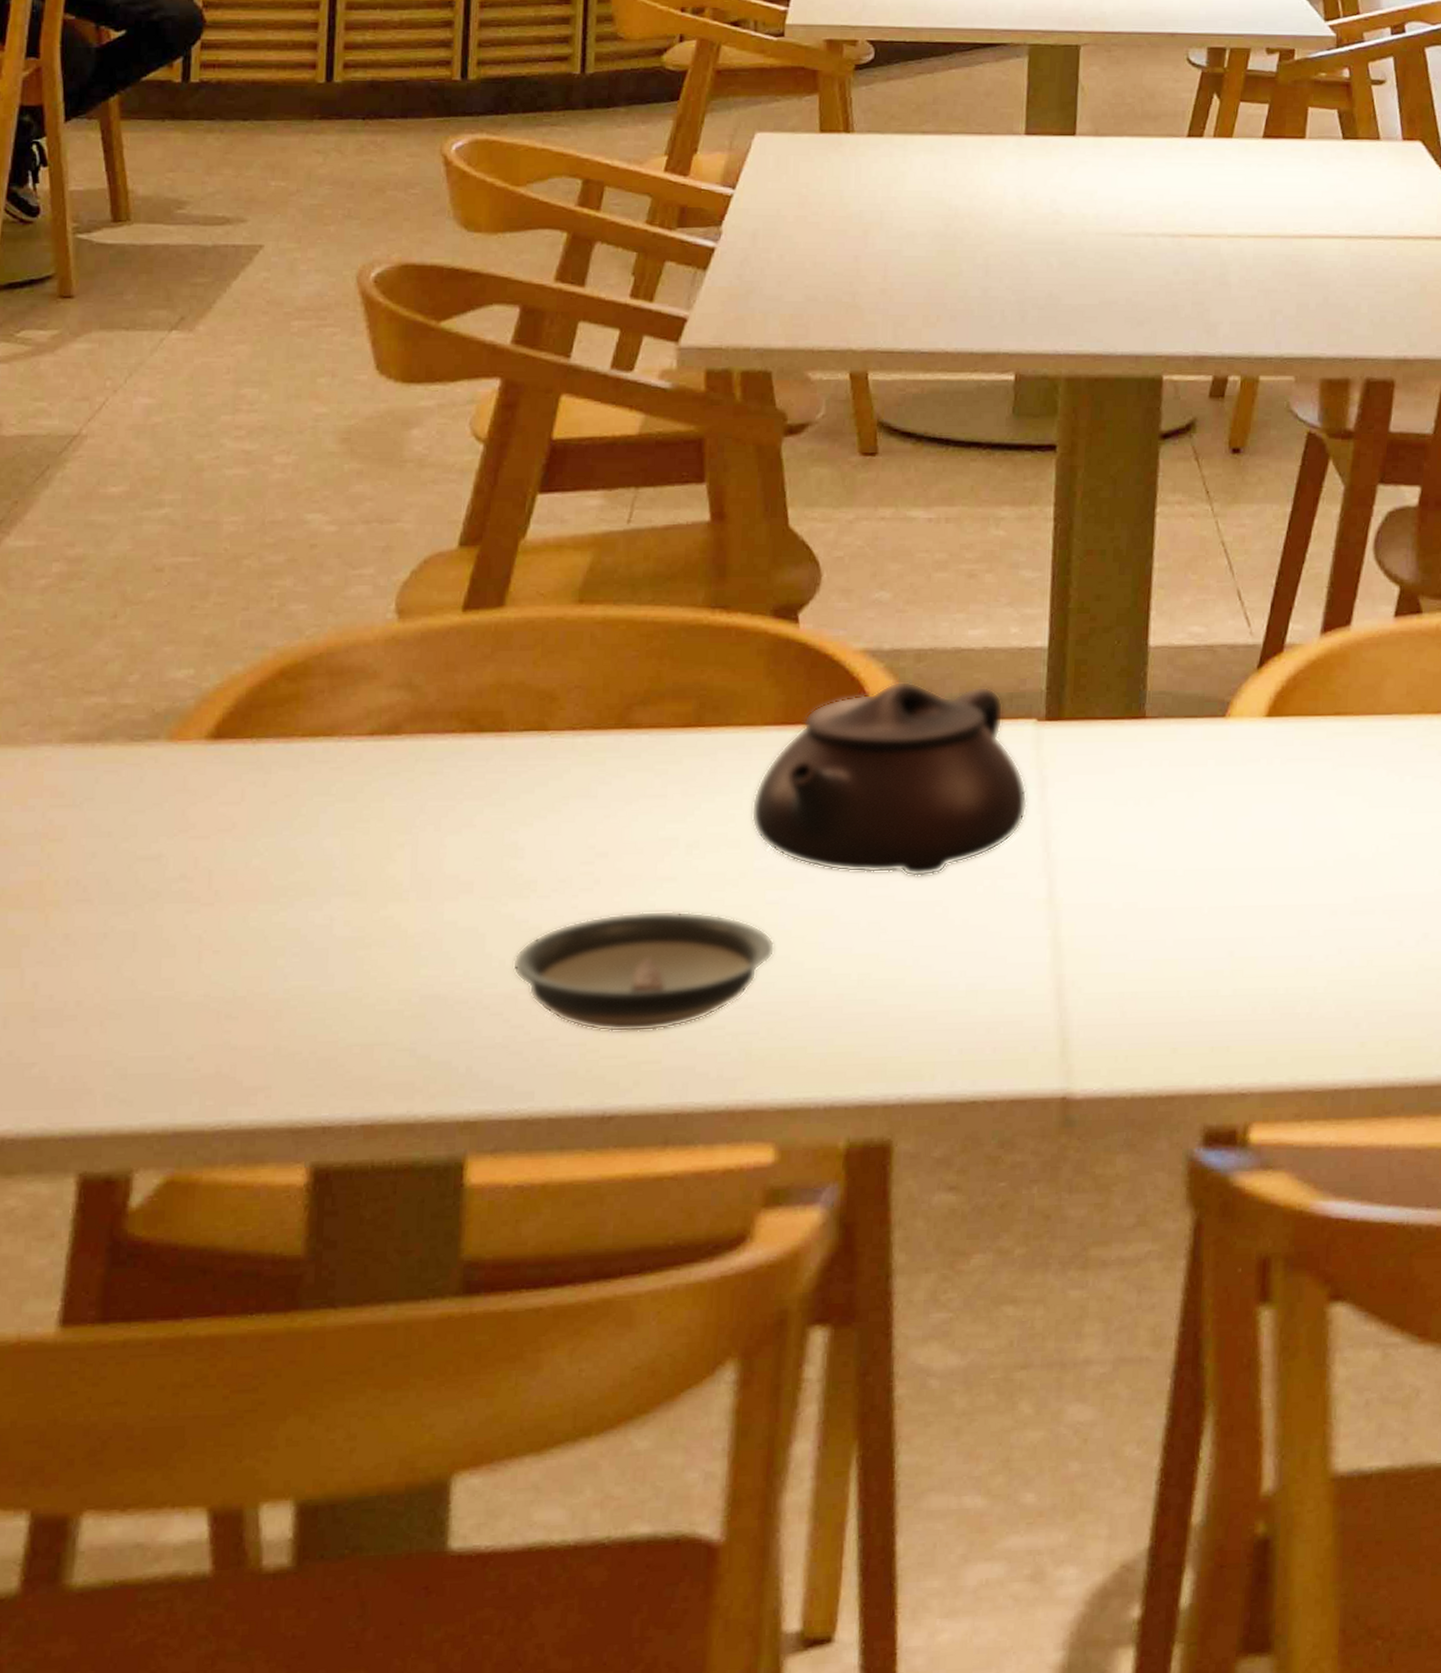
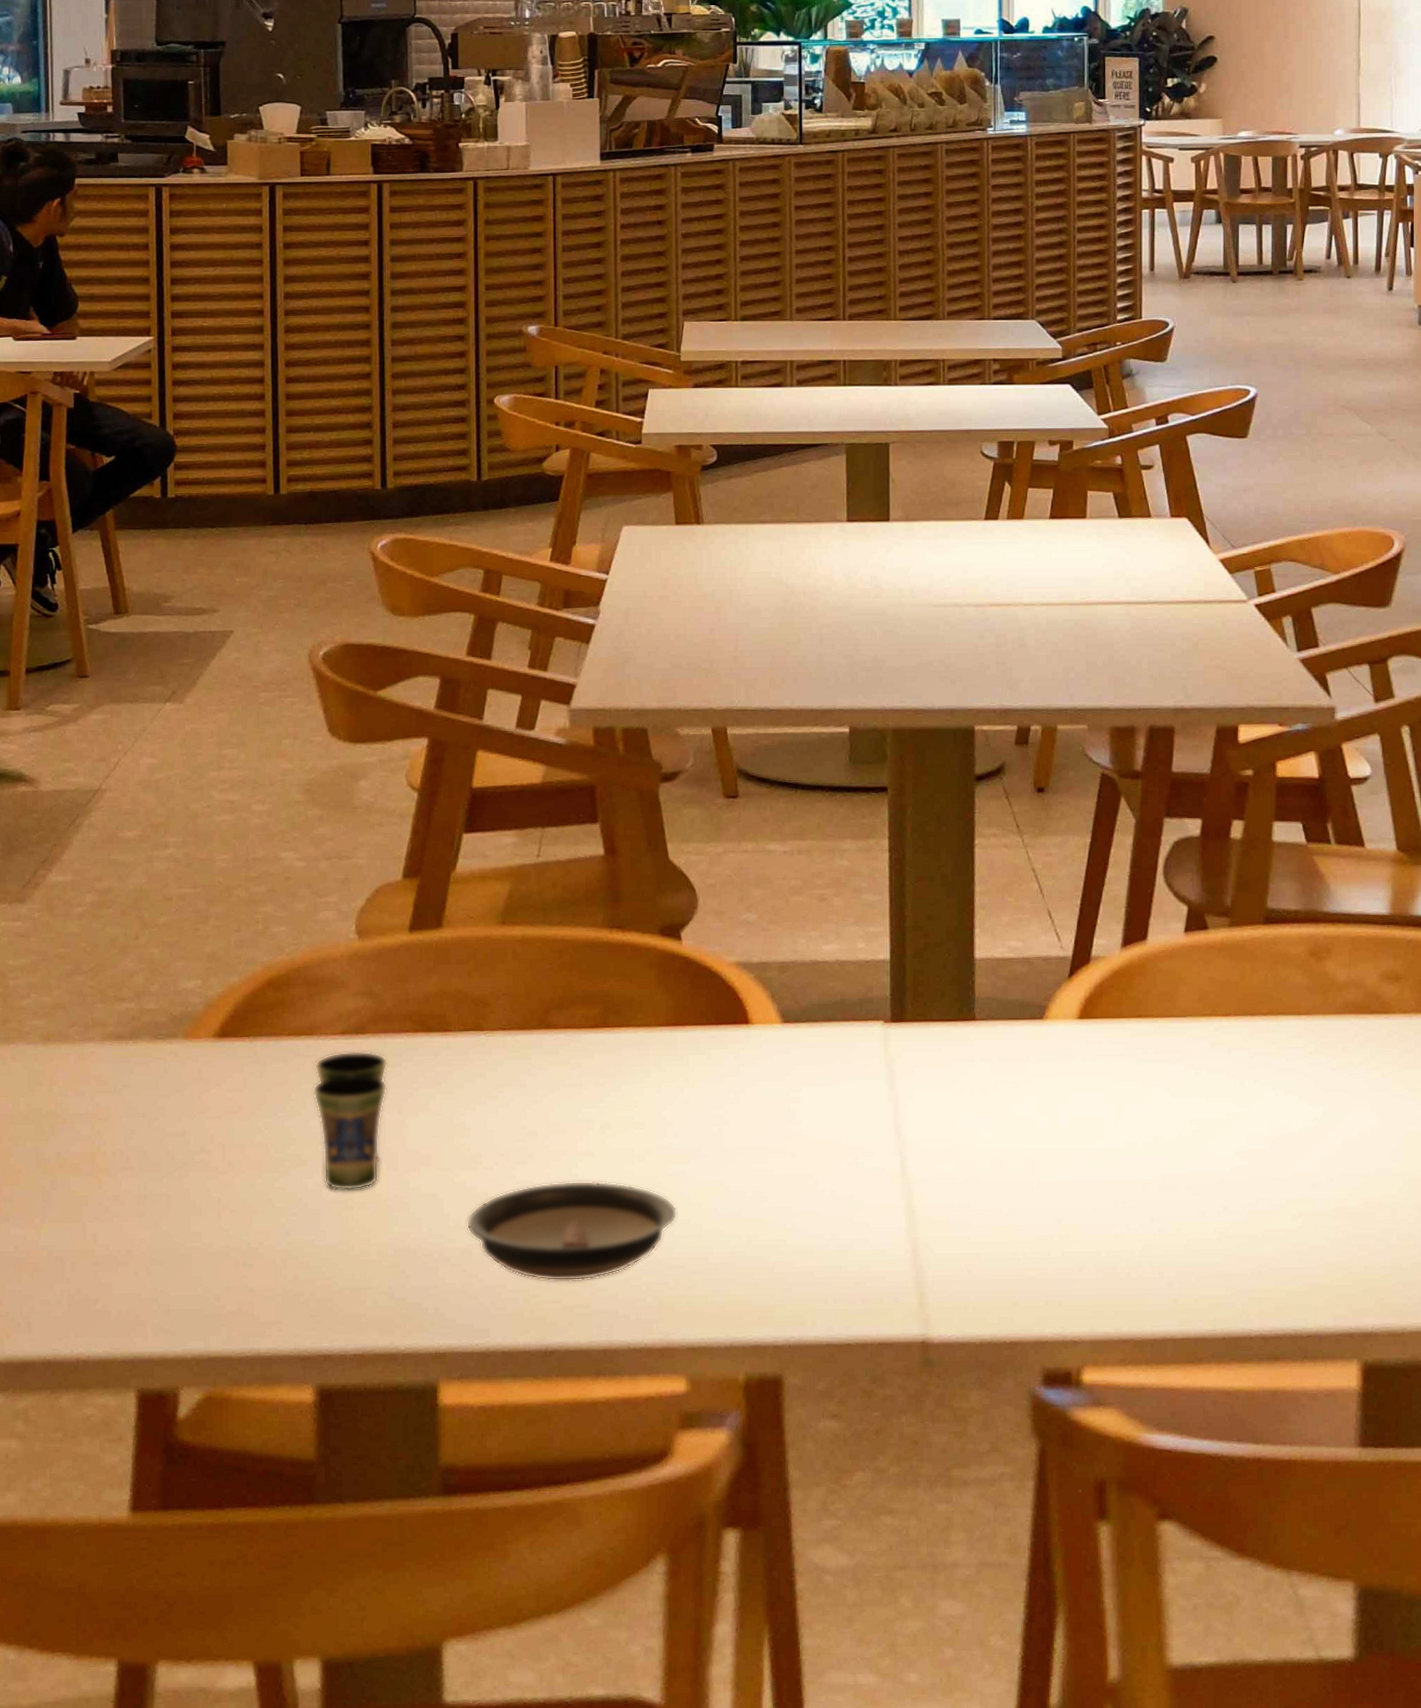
cup: none [328,756,426,925] -> present [312,1051,388,1191]
teapot: present [751,681,1028,877] -> none [651,989,879,1155]

